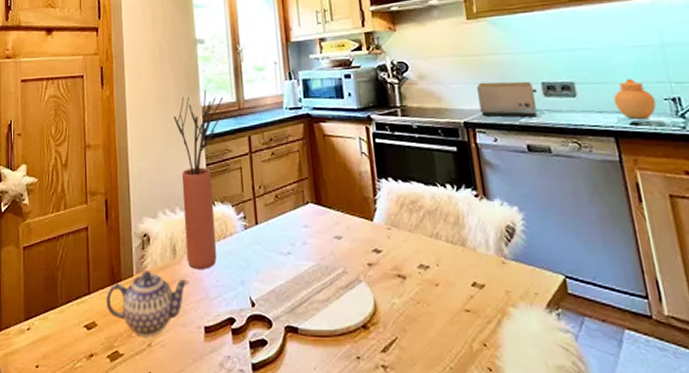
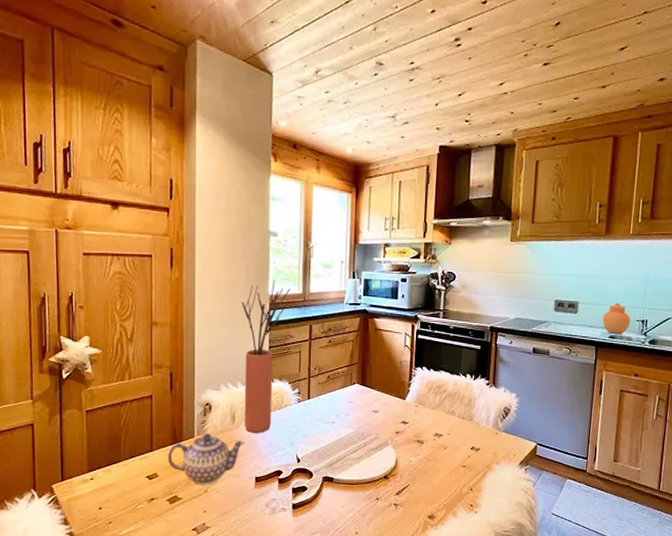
toaster: present [477,81,538,118] -> none [505,295,551,327]

